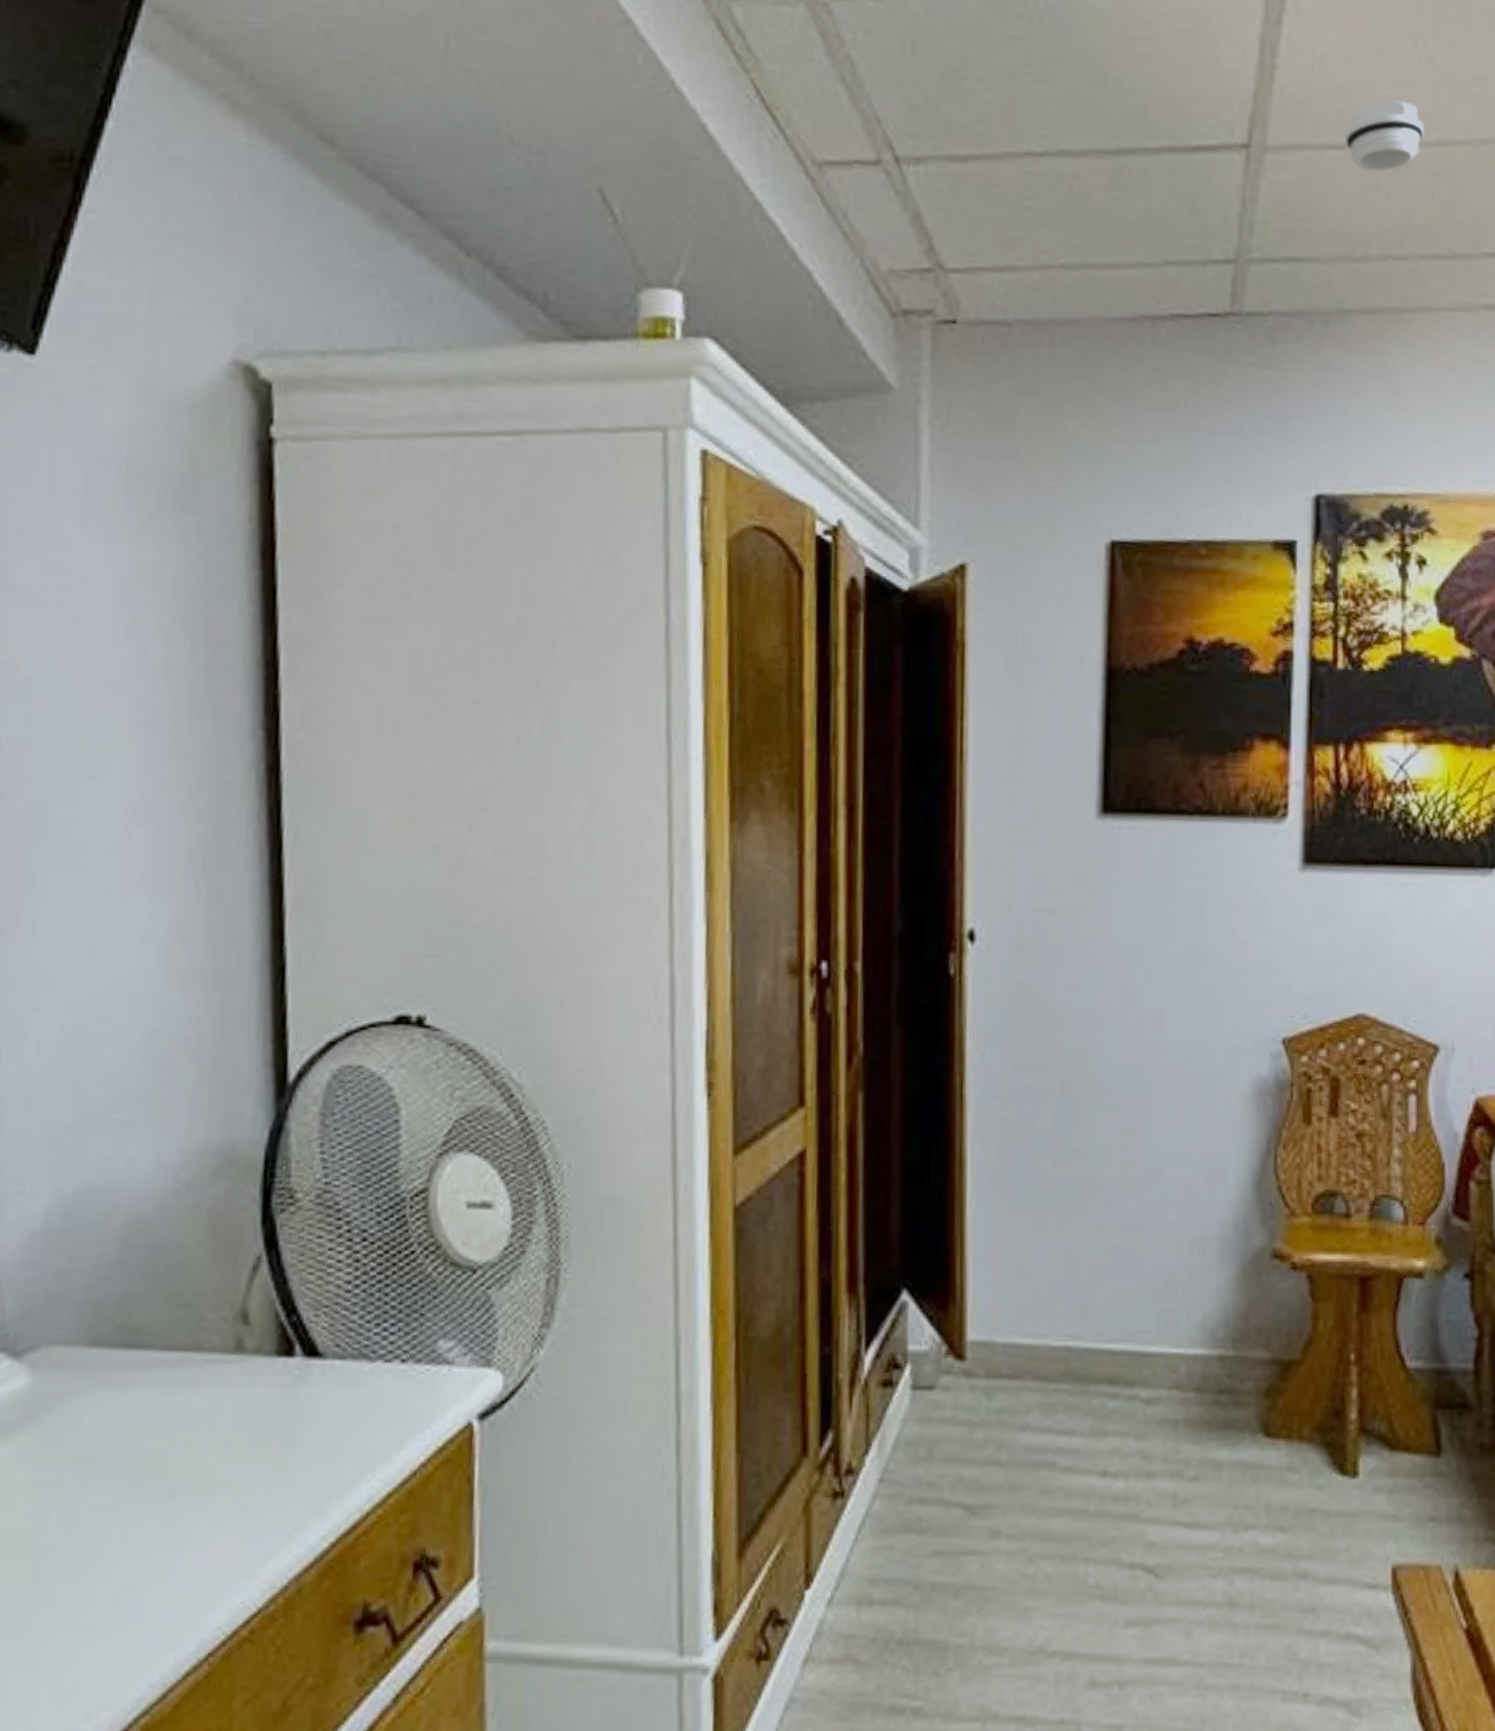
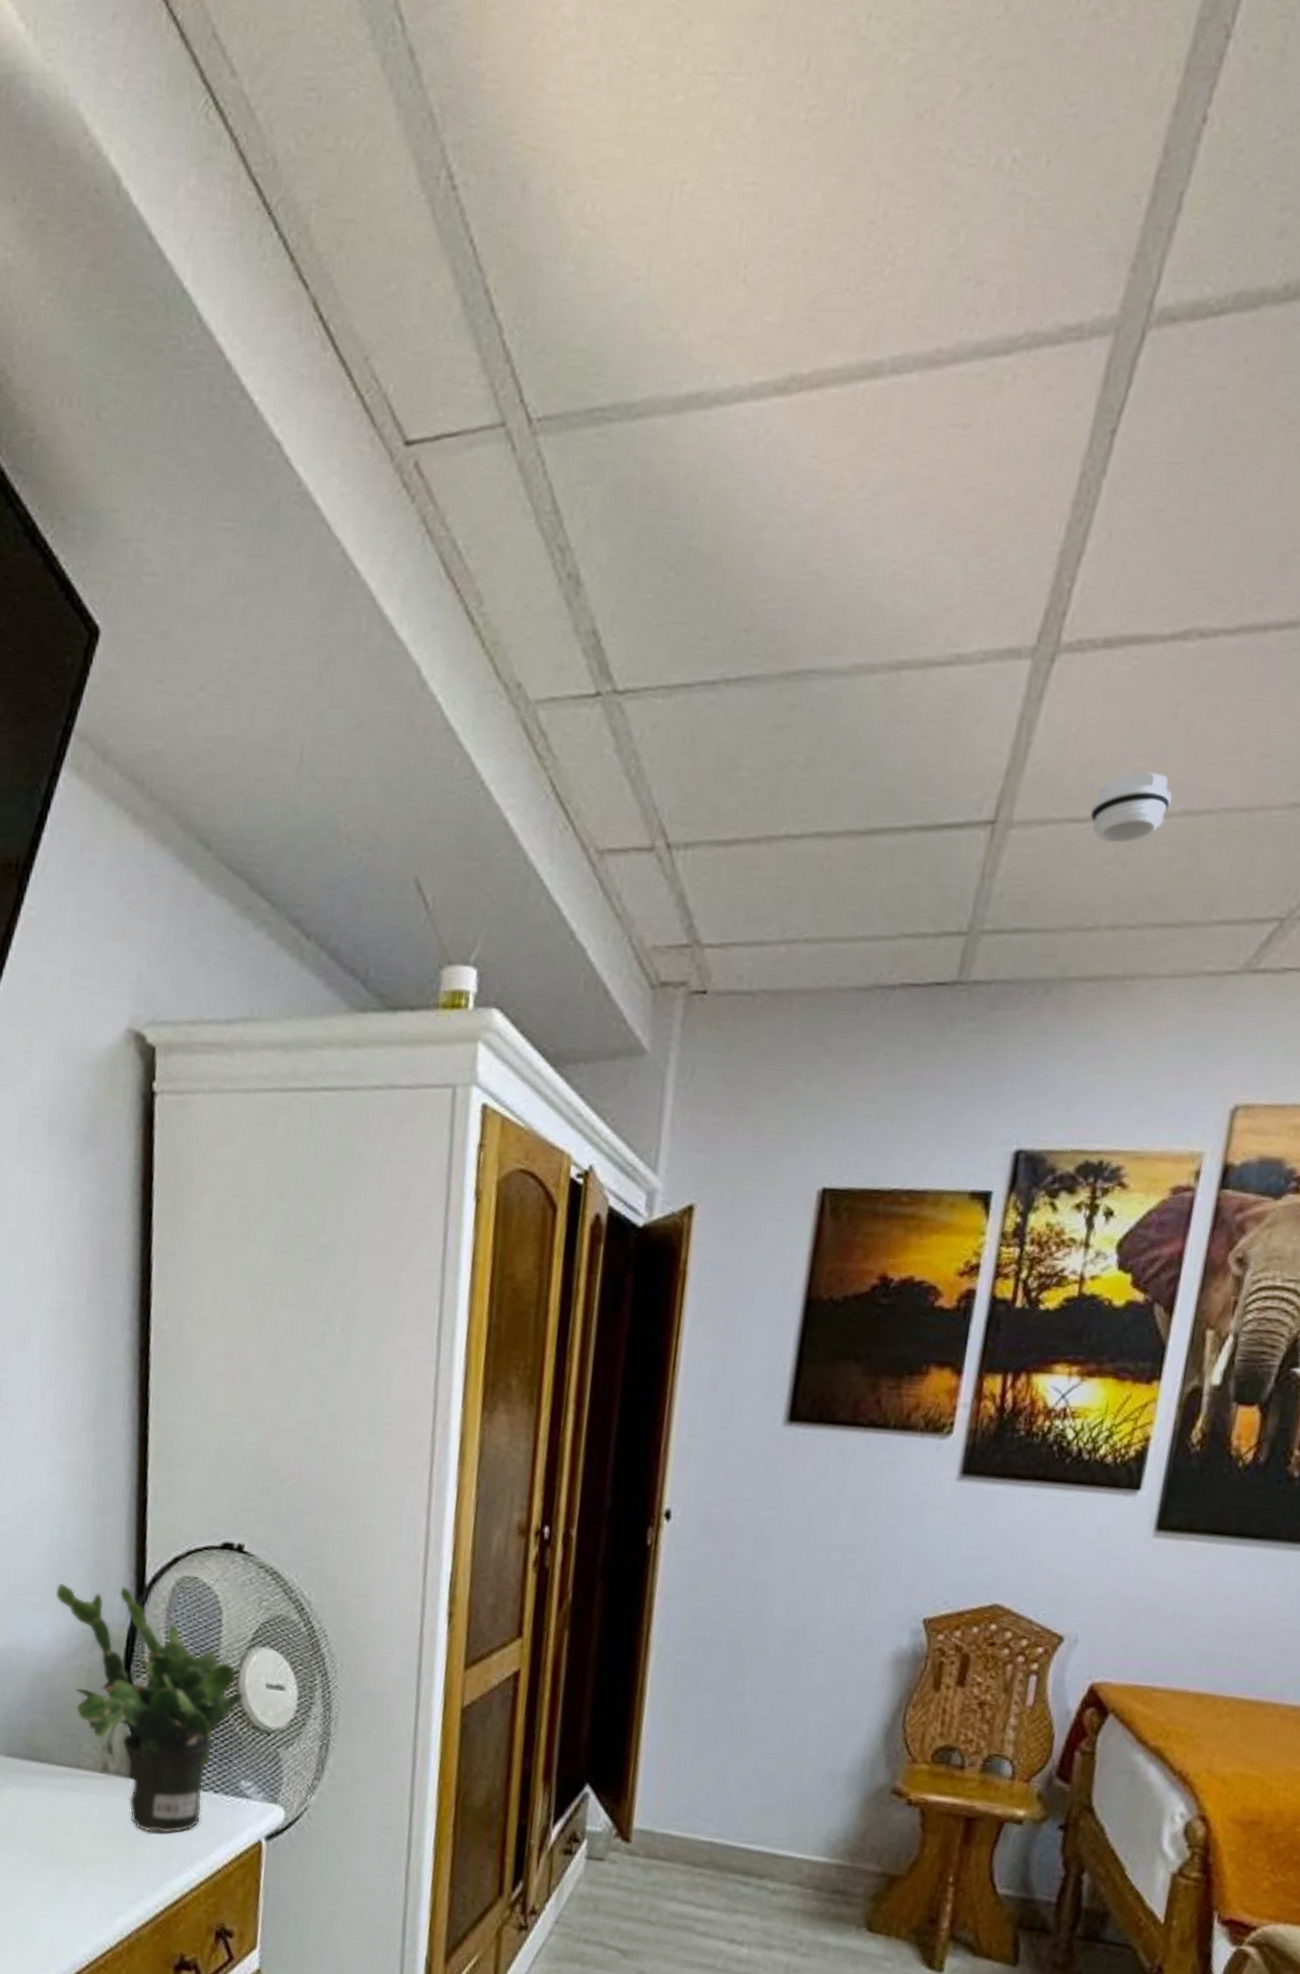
potted plant: none [156,1087,436,1431] -> present [55,1583,244,1834]

